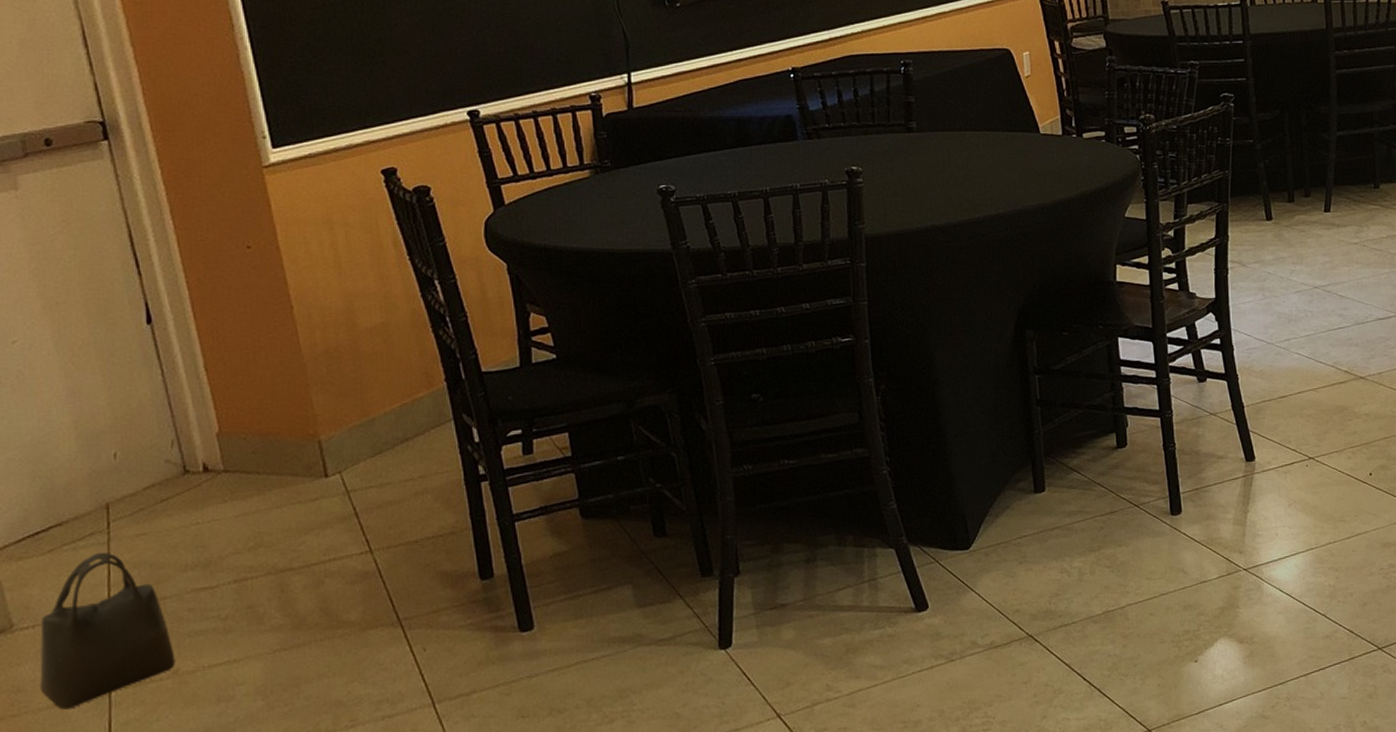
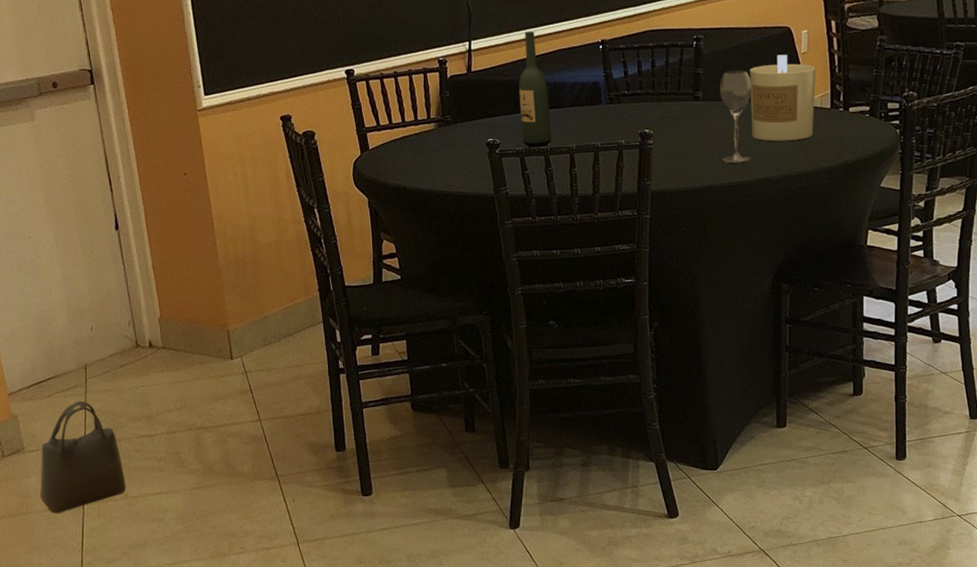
wine bottle: none [694,60,740,193] -> present [519,31,552,147]
wineglass: none [935,97,978,200] -> present [719,70,753,163]
candle: none [968,79,1046,173] -> present [749,55,815,142]

